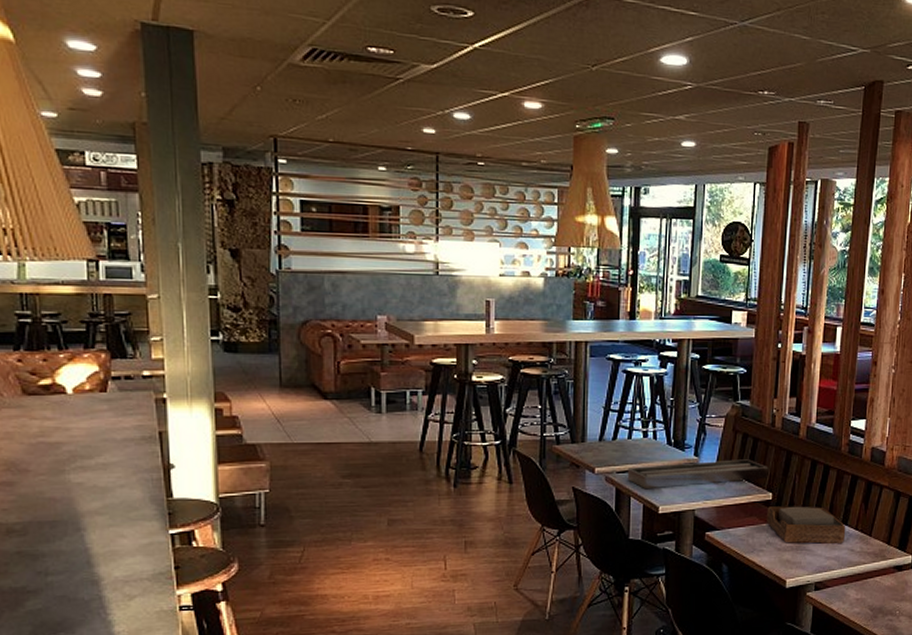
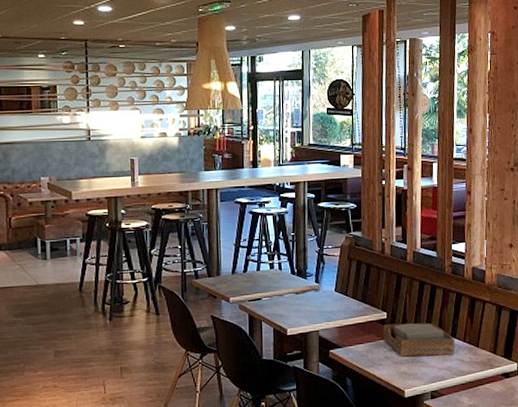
tray: present [627,459,769,490] -> none [257,283,382,315]

